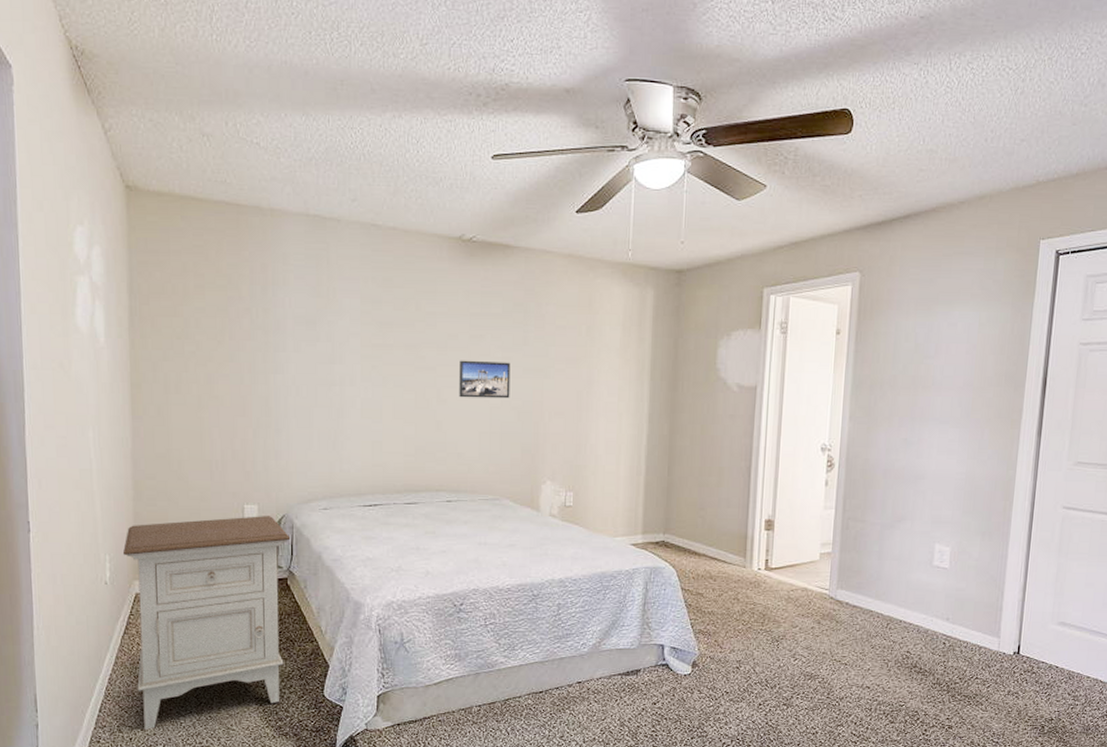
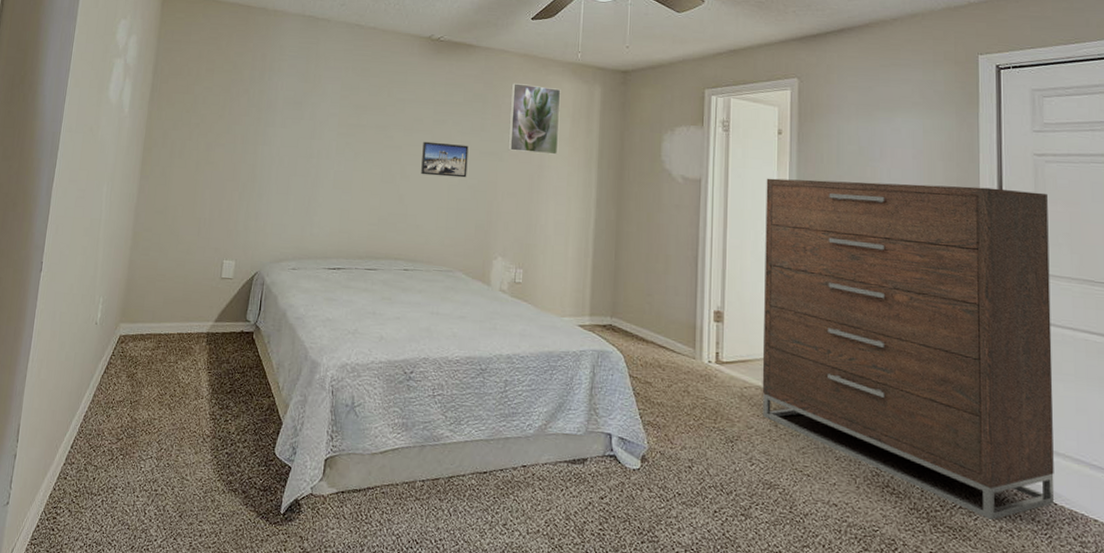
nightstand: present [122,516,290,730] -> none [107,271,260,471]
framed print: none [553,288,610,368] -> present [508,82,561,155]
dresser: none [807,379,1087,686] -> present [762,178,1055,520]

